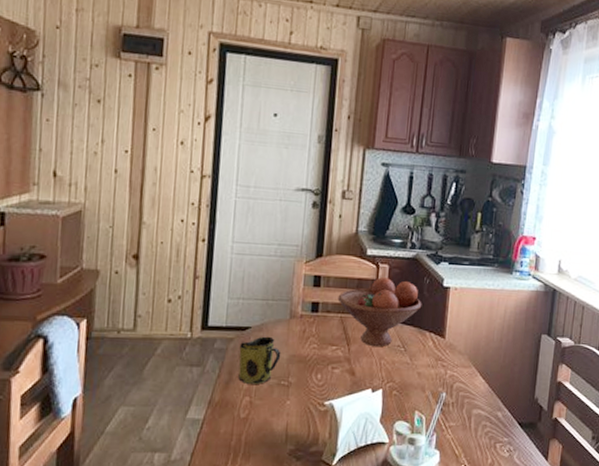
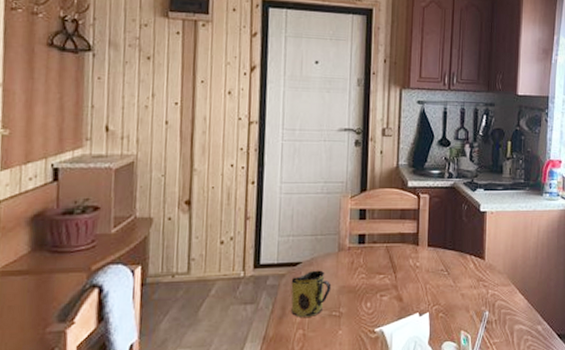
fruit bowl: present [337,277,422,346] -> none [383,207,462,272]

